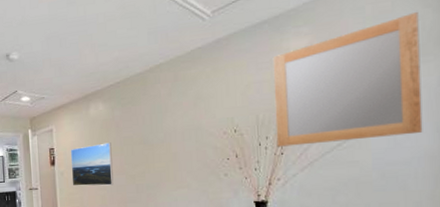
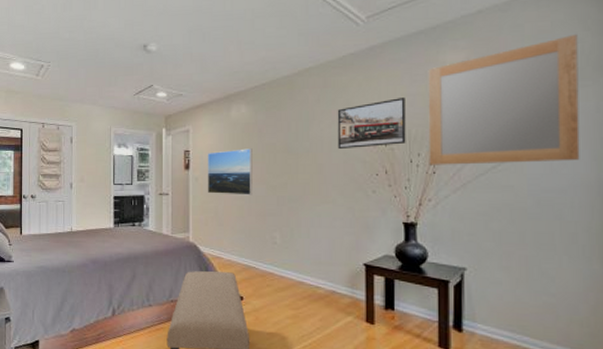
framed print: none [188,84,254,138] -> present [337,96,406,150]

